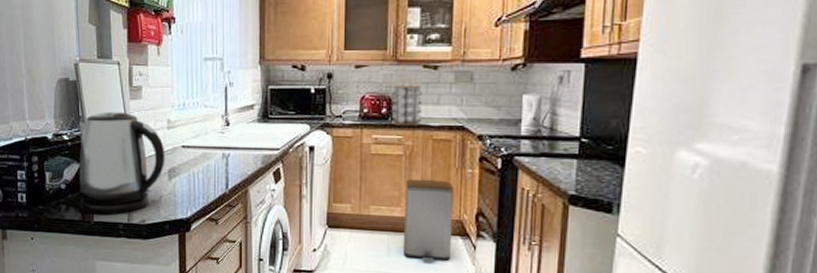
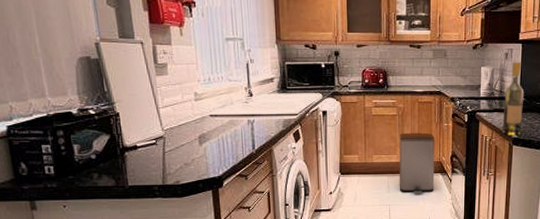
kettle: present [78,111,165,214] -> none [104,87,195,179]
spice rack: present [392,79,422,126] -> none [387,56,410,92]
bottle: none [553,88,588,192] -> present [502,61,525,136]

